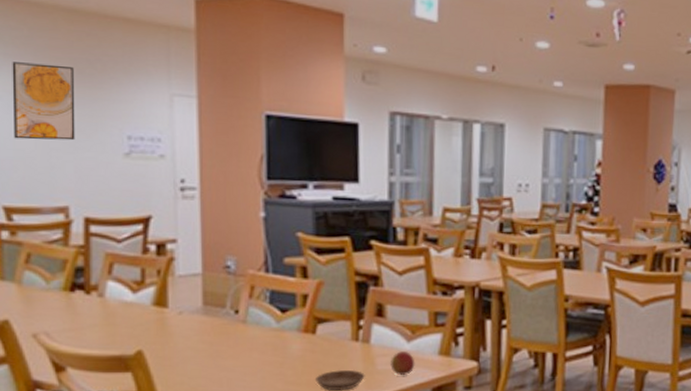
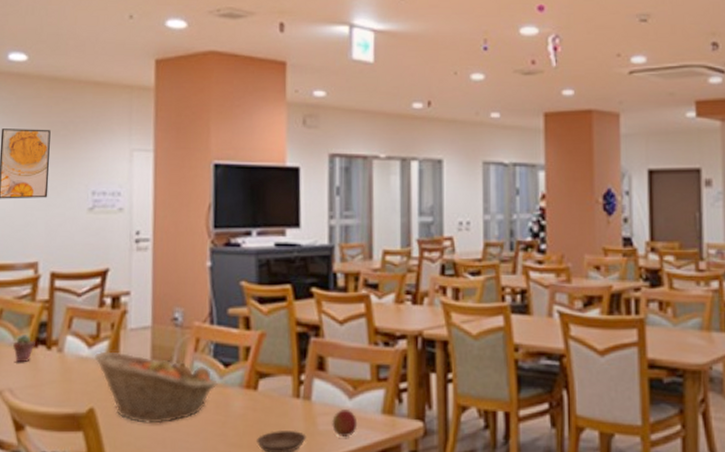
potted succulent: none [46,279,72,307] -> present [13,335,35,363]
fruit basket: none [141,296,275,365] -> present [95,351,218,424]

